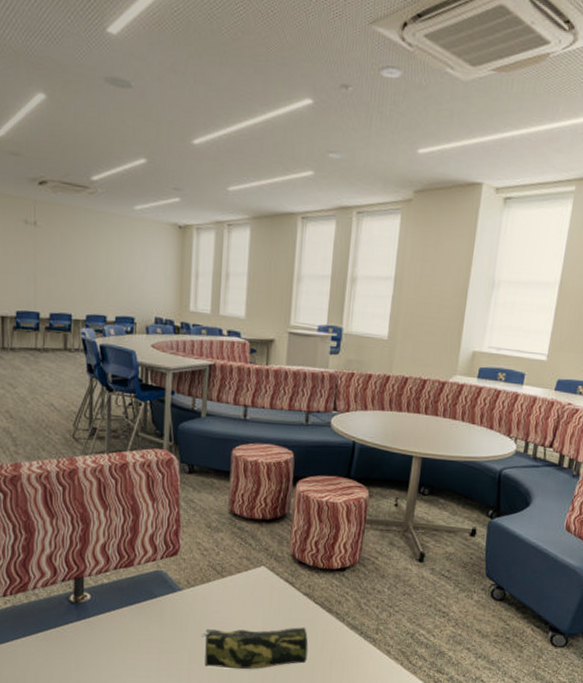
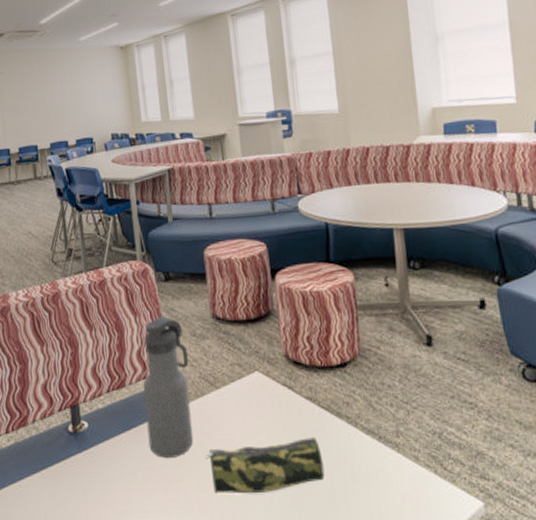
water bottle: none [149,506,200,633] -> present [143,316,194,458]

